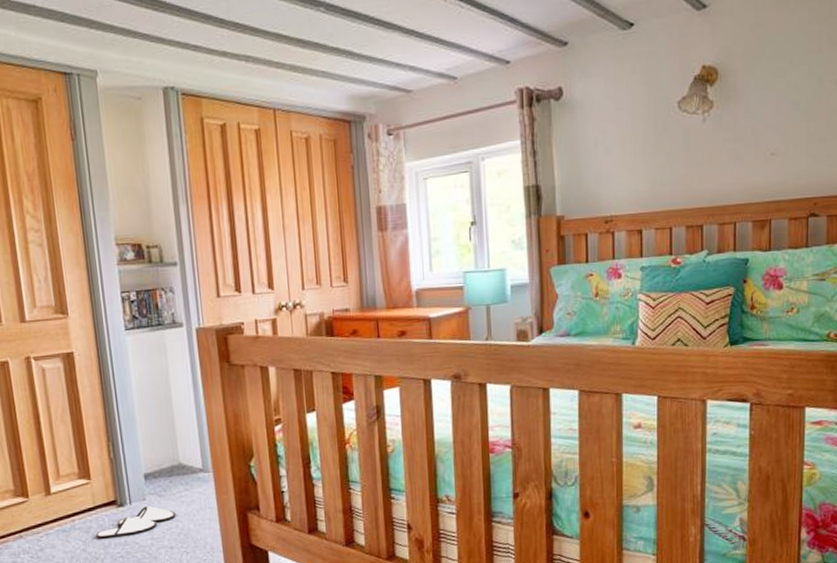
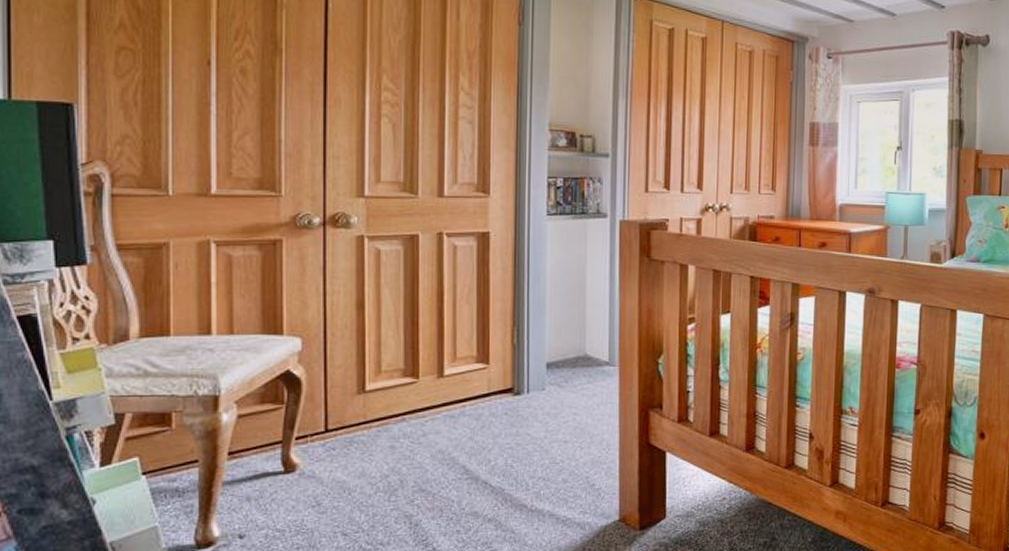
slippers: present [95,505,176,539] -> none [485,396,575,428]

